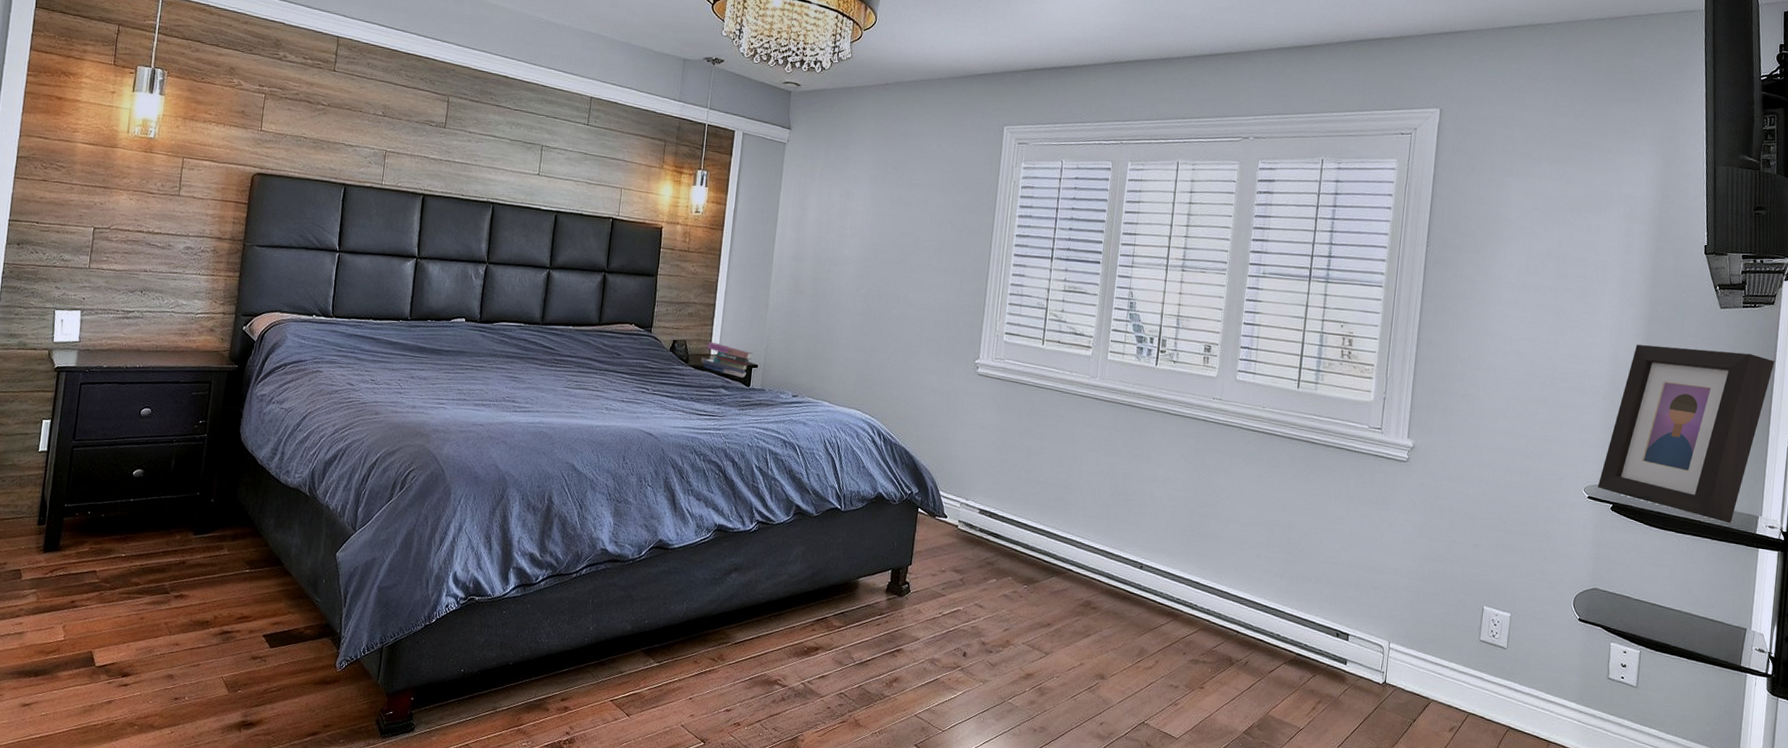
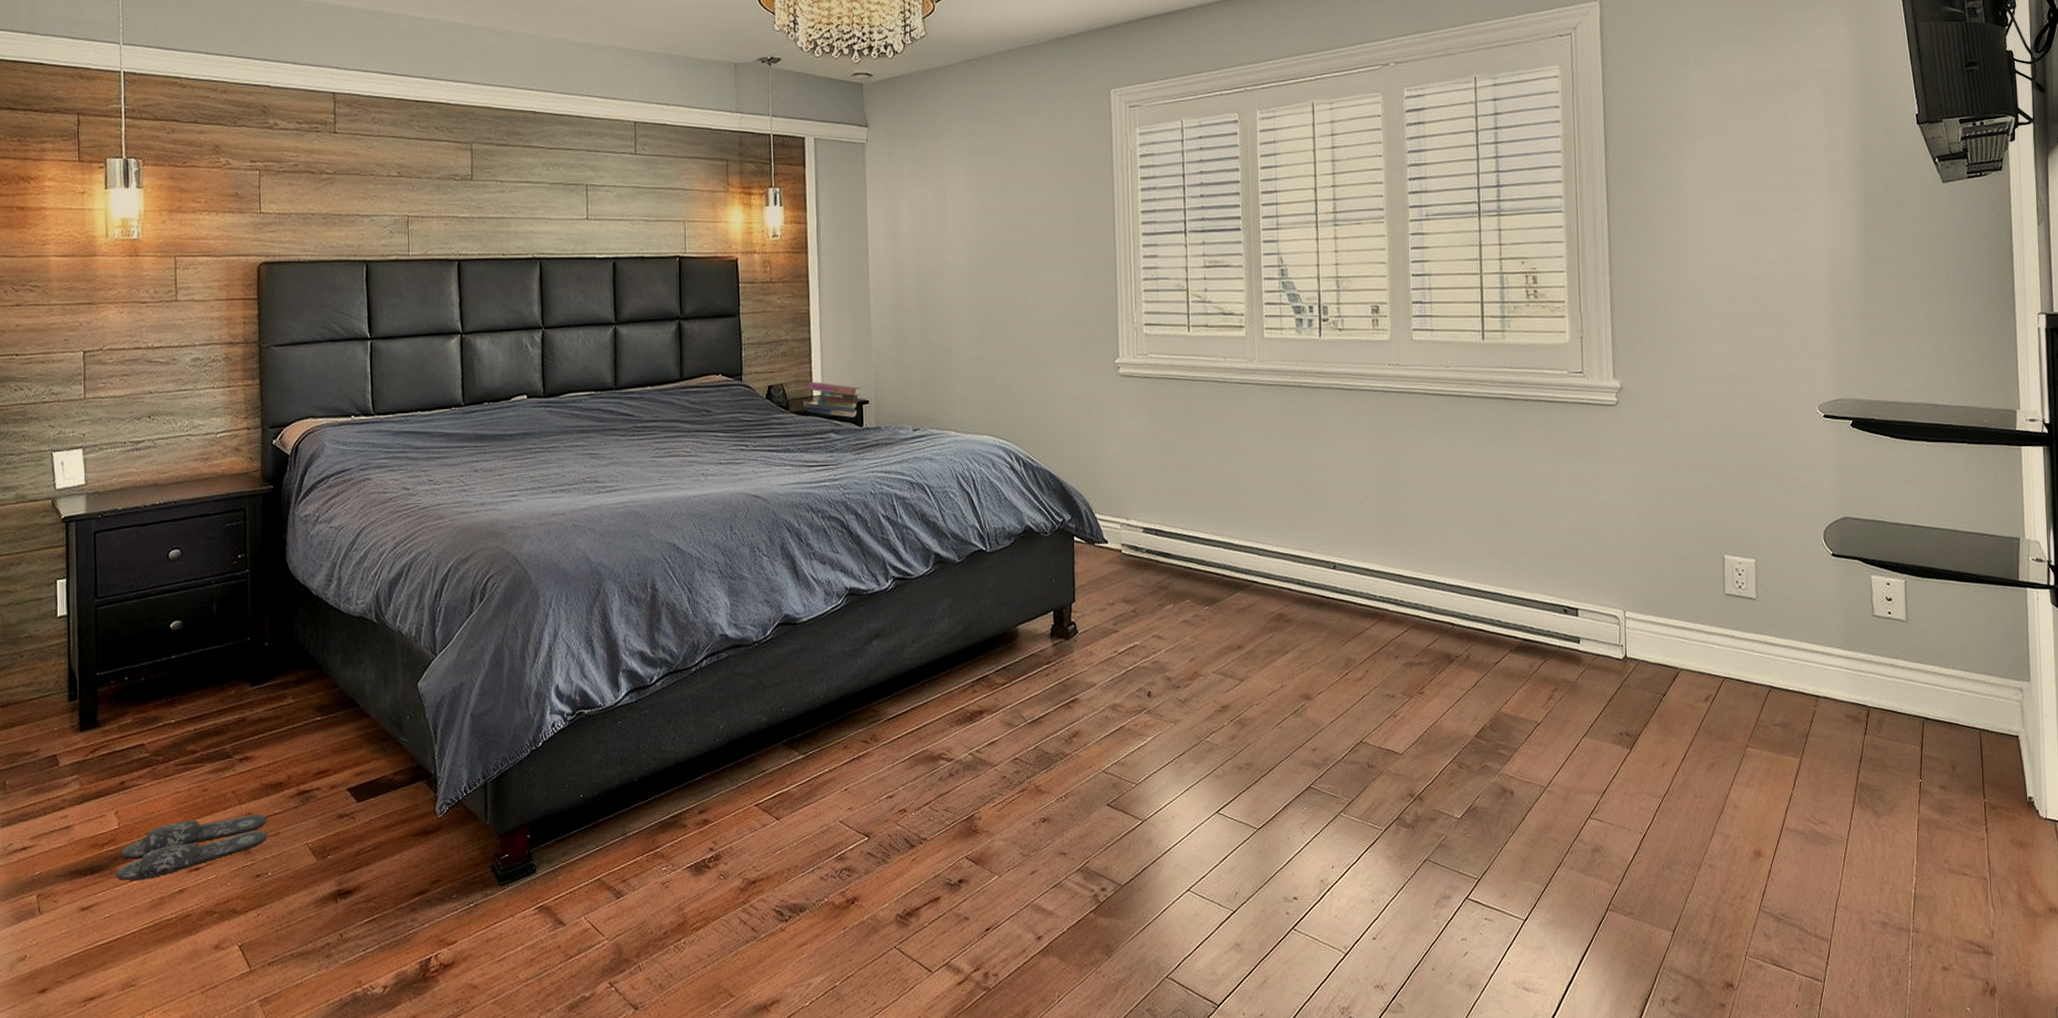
slippers: none [55,642,191,688] -> present [116,814,267,880]
picture frame: present [1597,344,1775,524] -> none [1832,229,2012,423]

